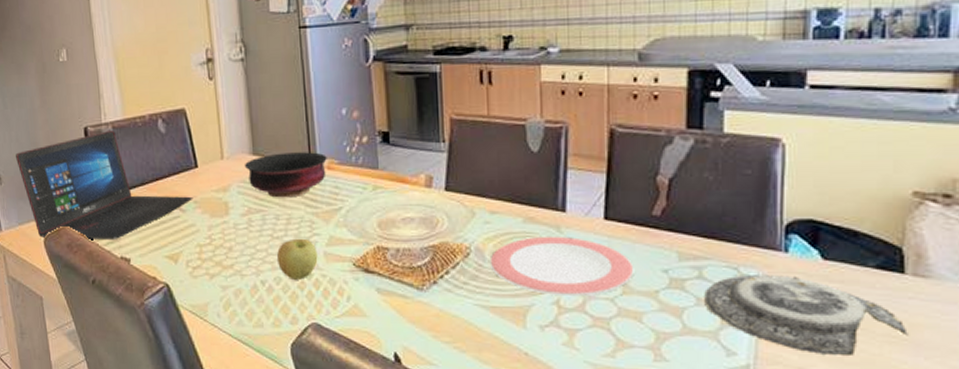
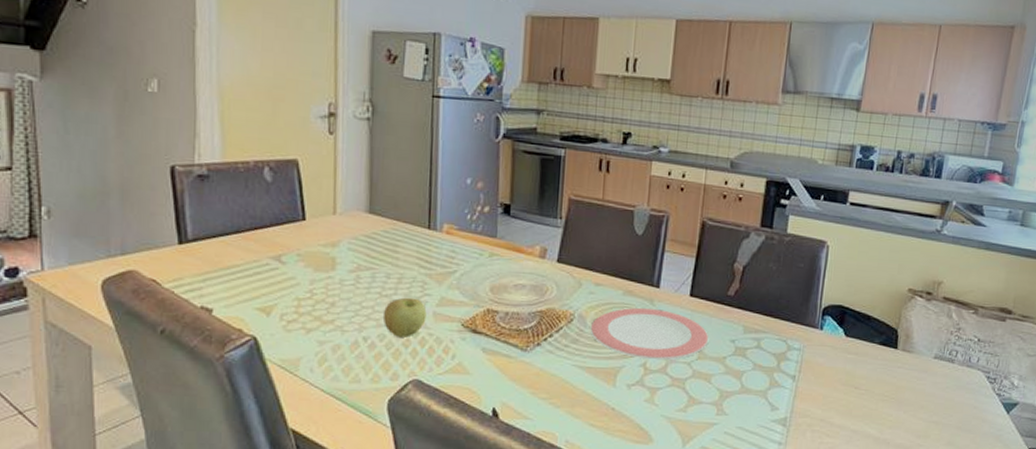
laptop: present [16,130,194,239] -> none [74,172,297,288]
bowl: present [244,152,327,198] -> none [358,214,447,258]
plate: present [704,275,910,356] -> none [759,346,896,411]

